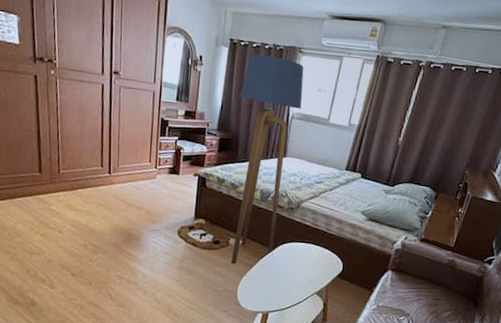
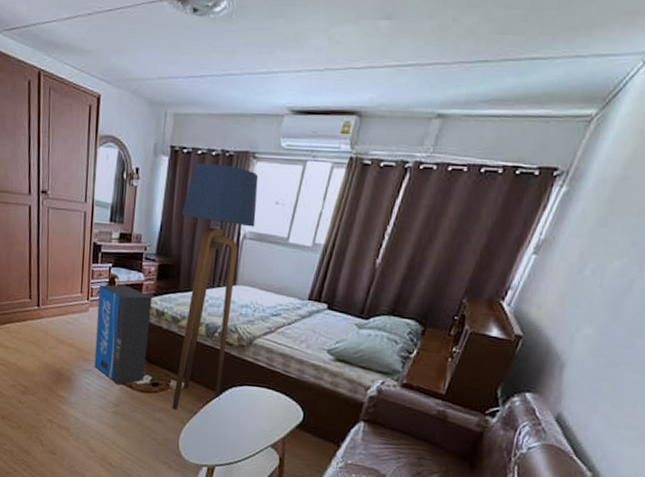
air purifier: none [161,155,214,243] -> present [94,284,152,385]

